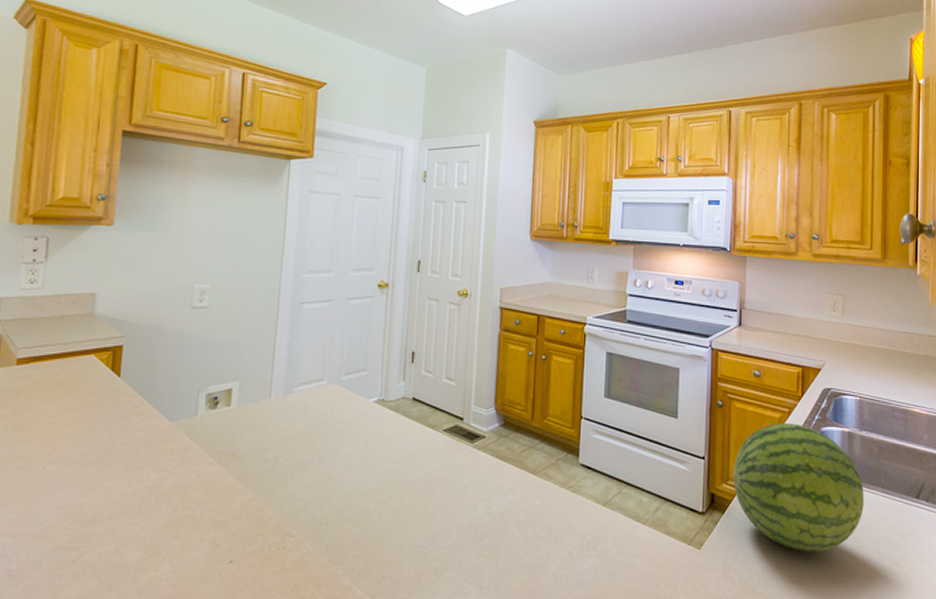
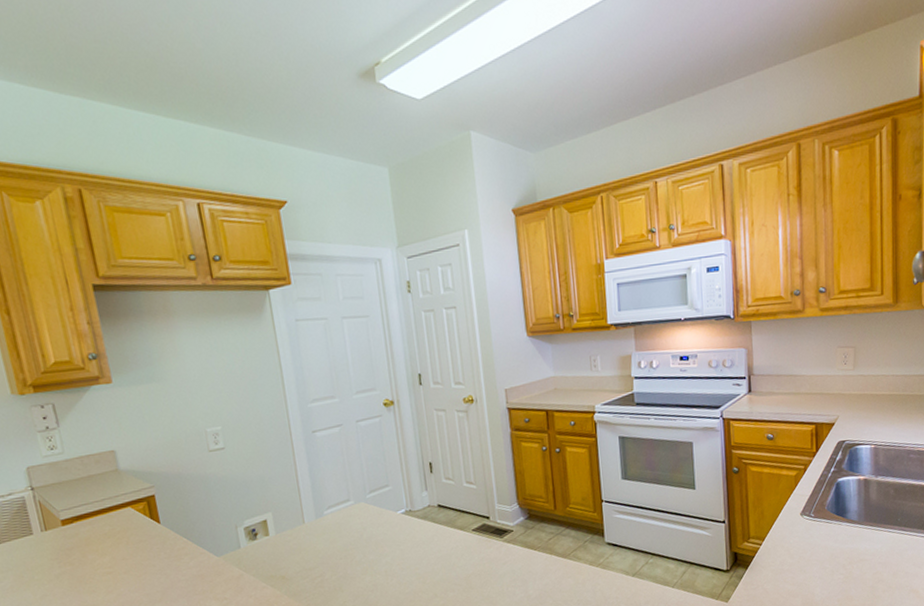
fruit: present [732,423,865,552] -> none [753,478,883,592]

